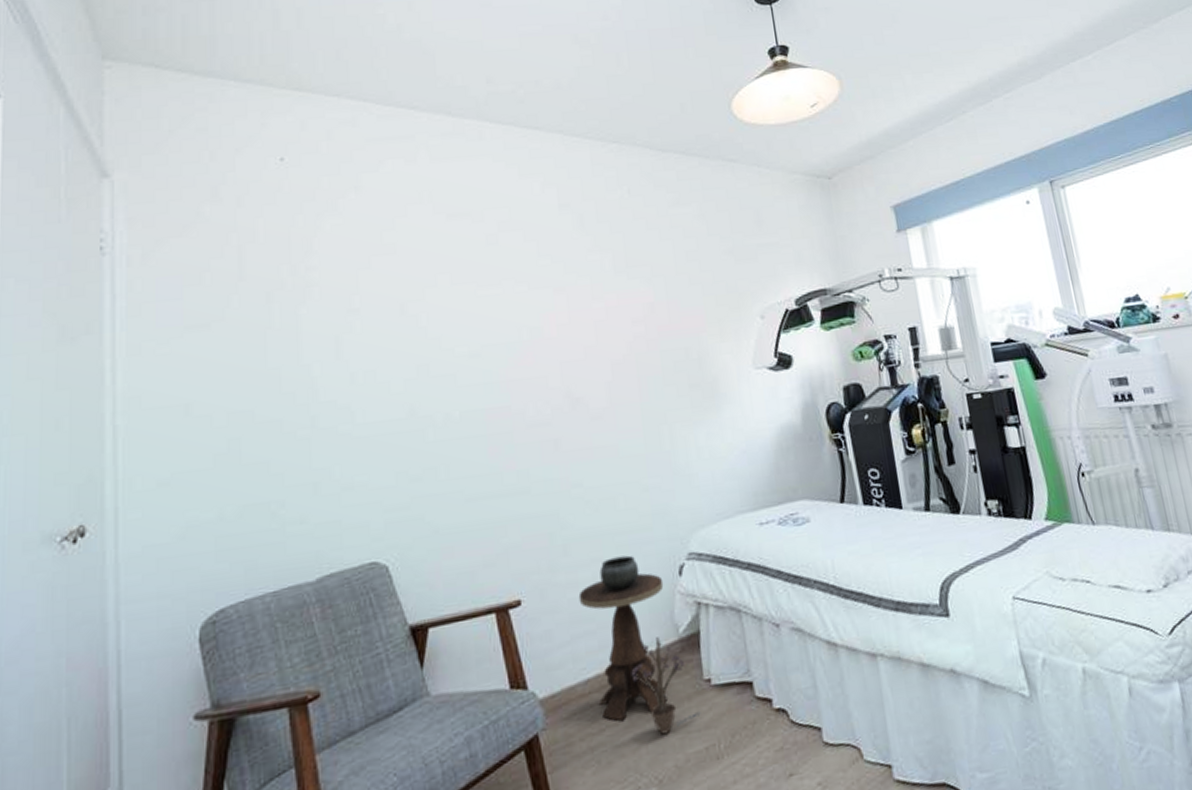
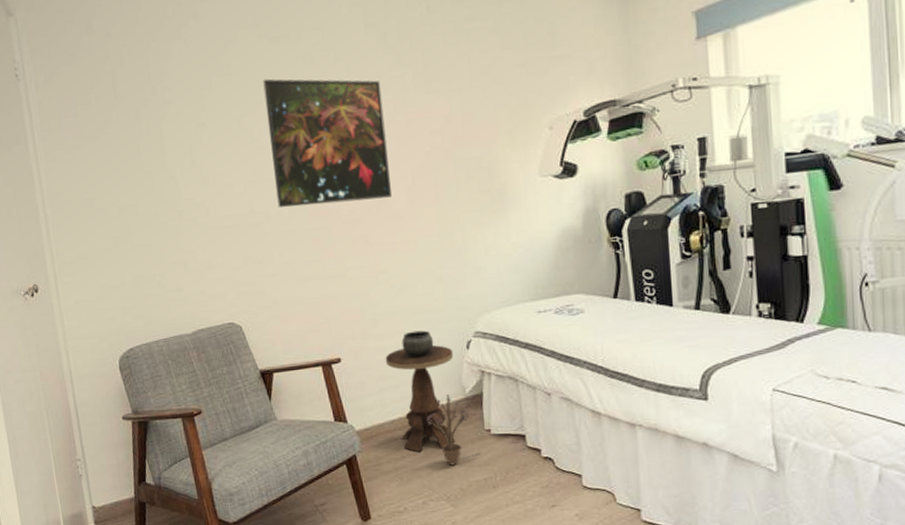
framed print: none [436,259,588,409] -> present [263,79,392,207]

